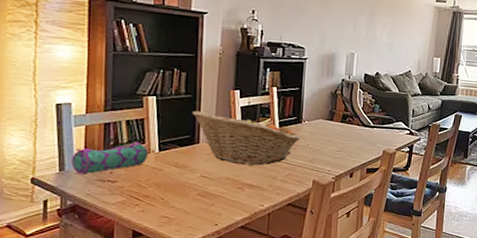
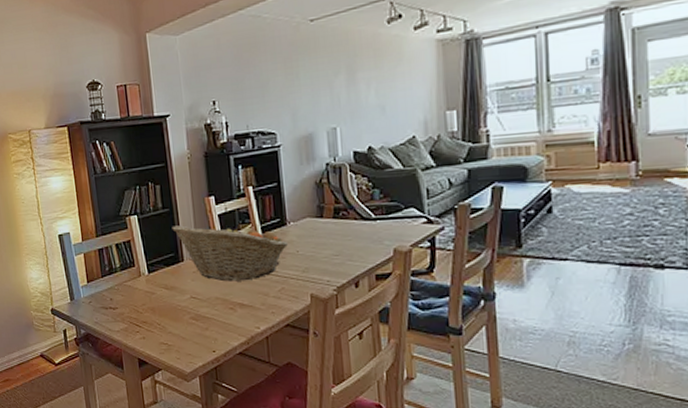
pencil case: present [71,141,149,175] -> none [78,265,140,303]

